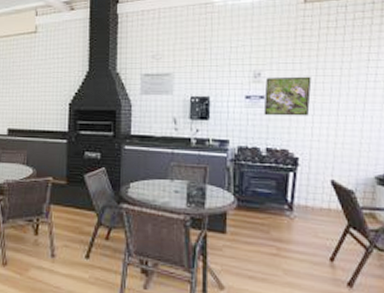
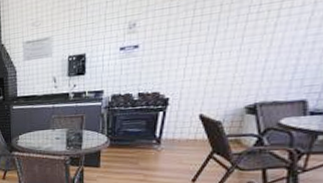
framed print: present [263,76,312,116] -> none [137,18,188,64]

